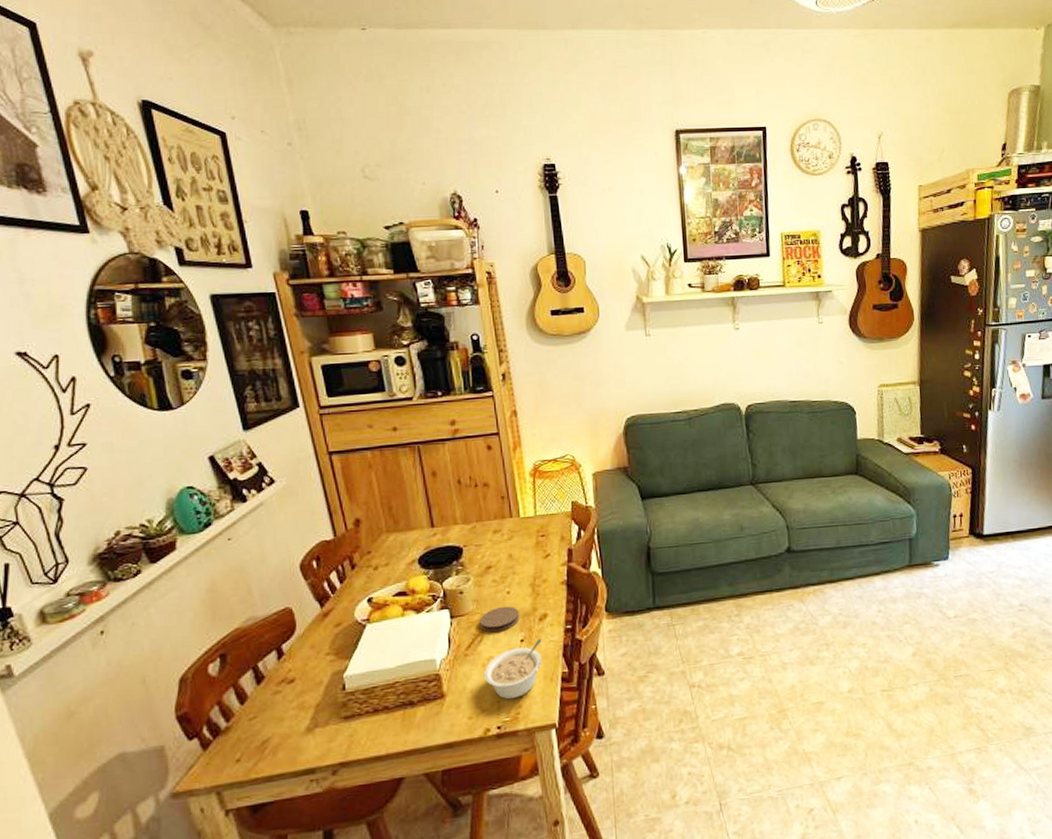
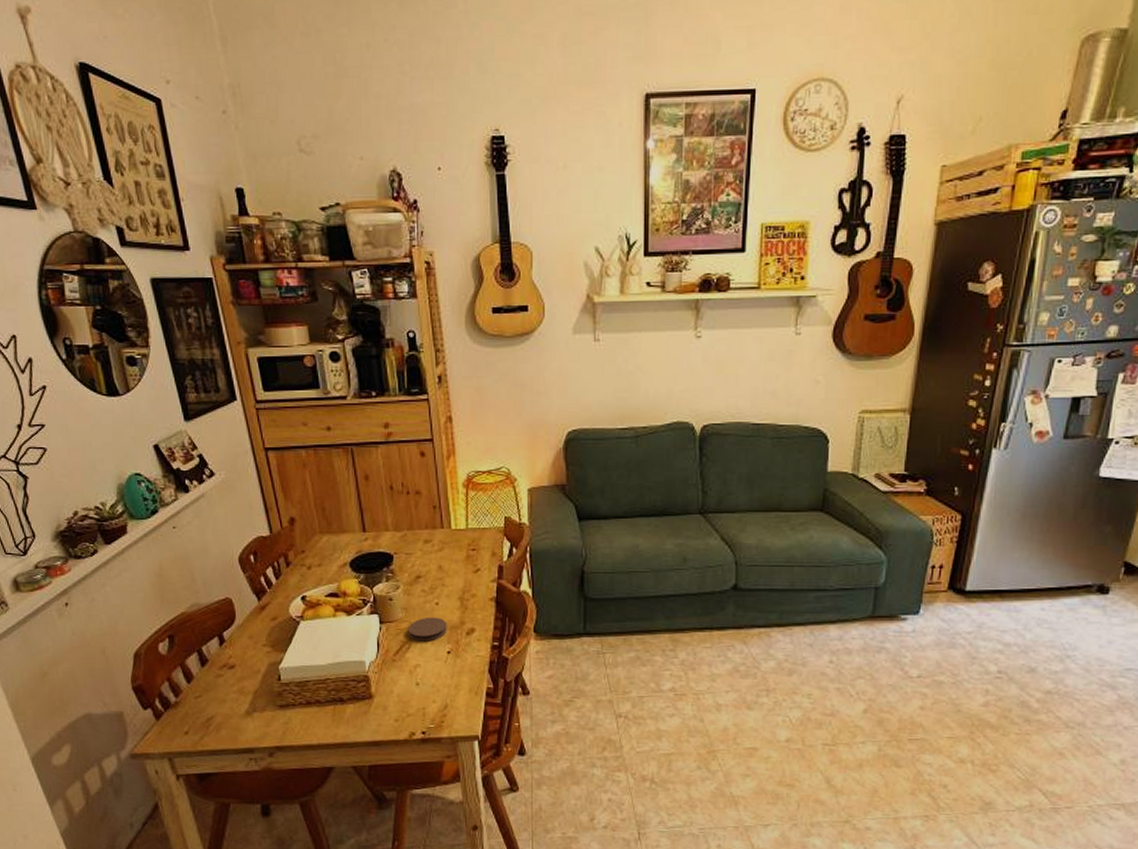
legume: present [483,638,542,700] -> none [410,652,469,708]

